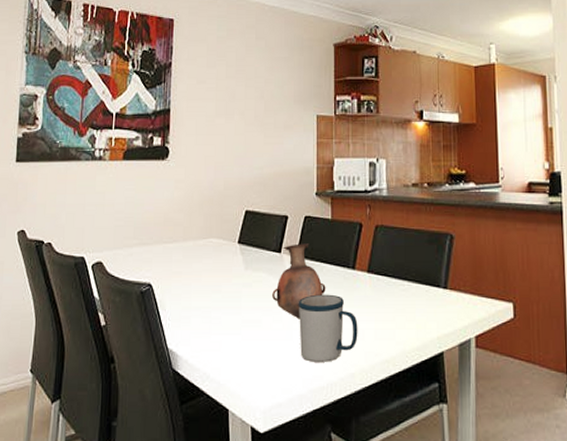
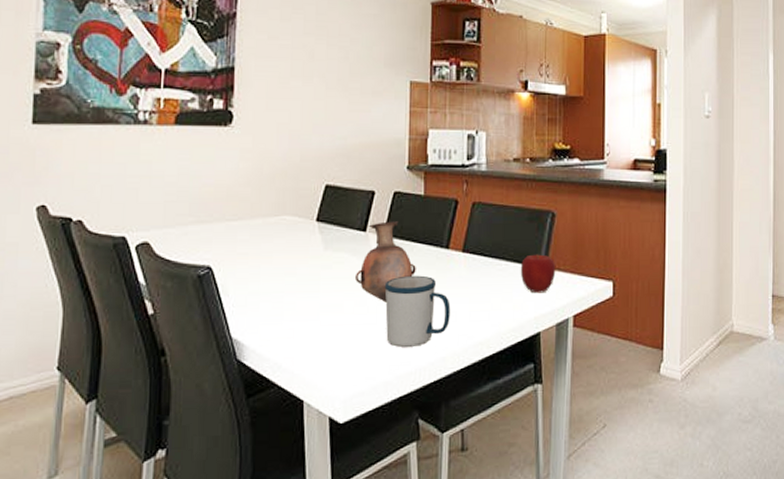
apple: none [422,275,457,314] -> present [520,254,556,293]

